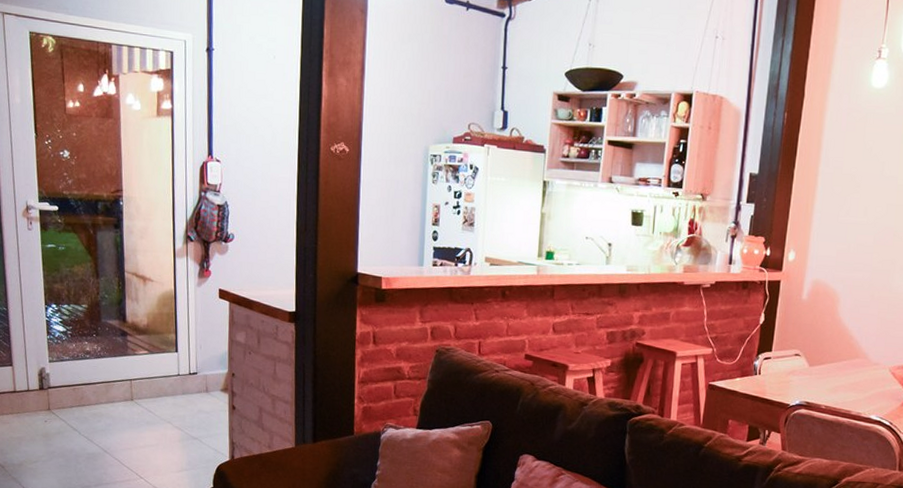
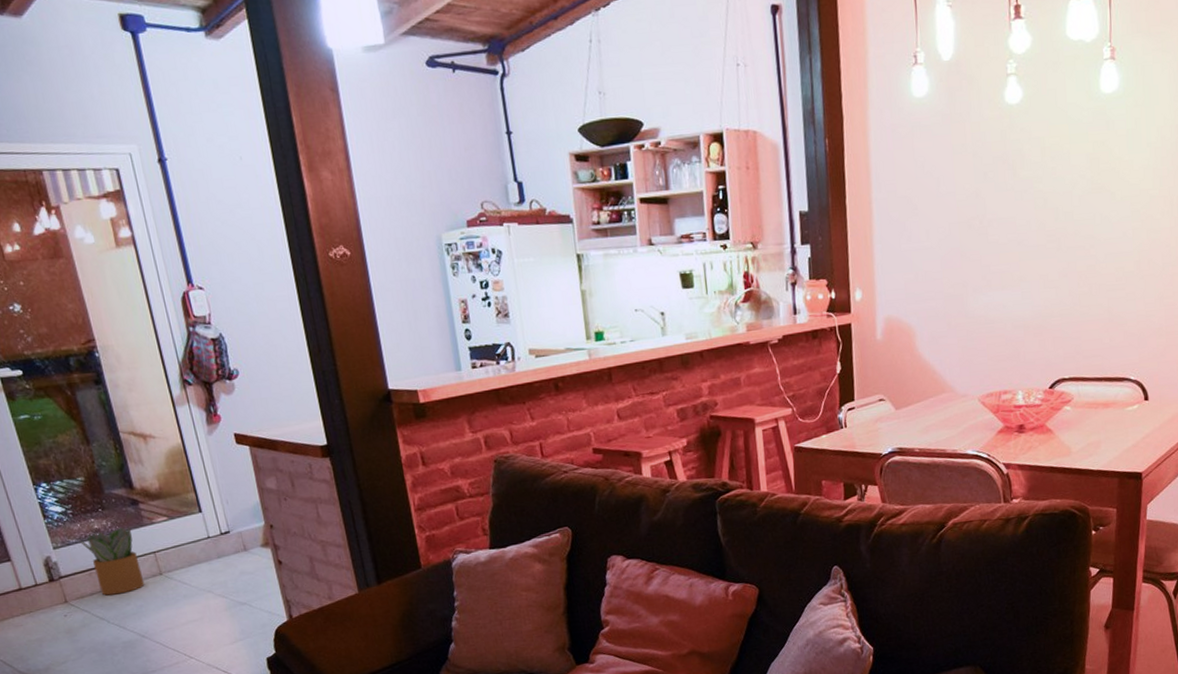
potted plant: none [71,352,117,411] -> present [78,526,145,596]

